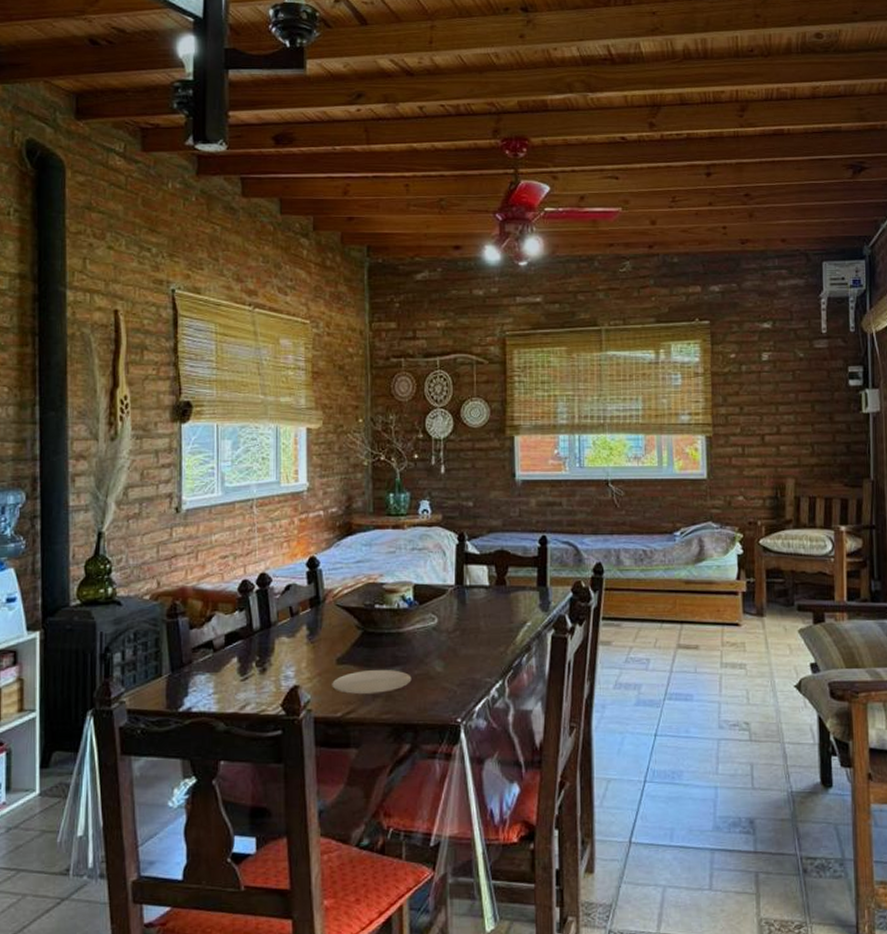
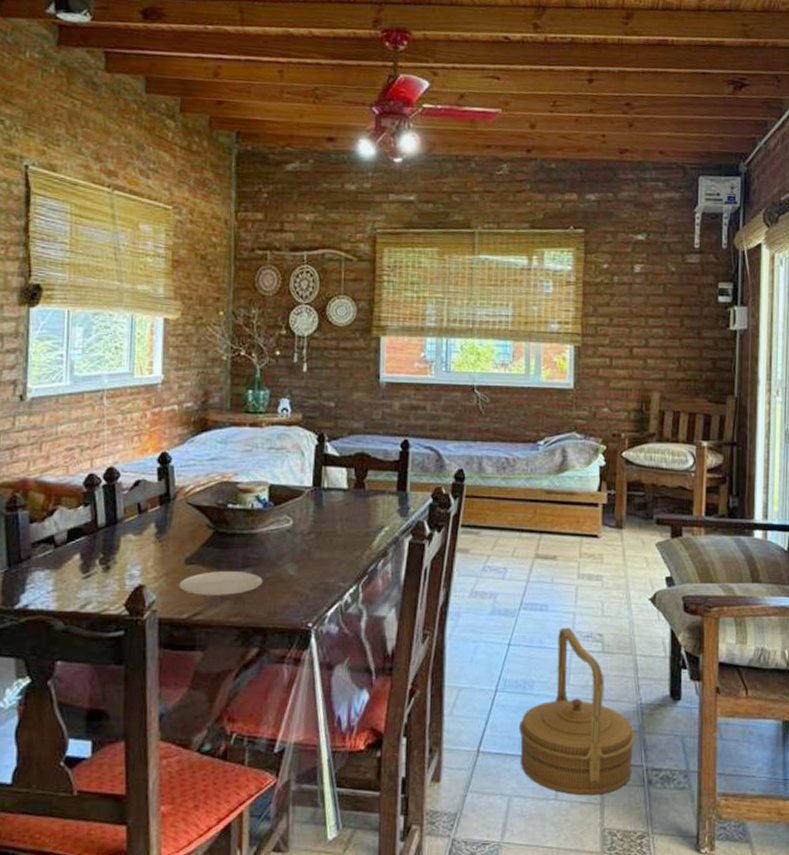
basket: none [669,716,788,886] -> present [518,627,636,796]

